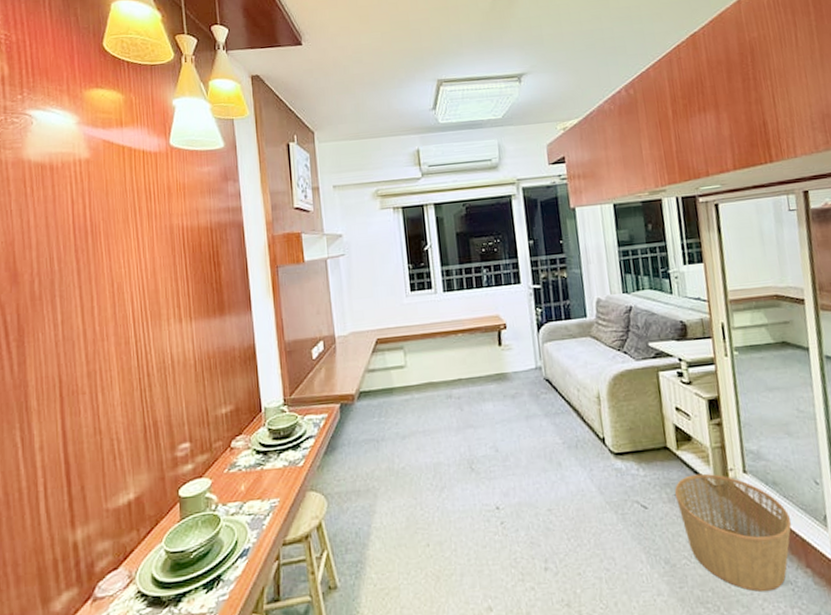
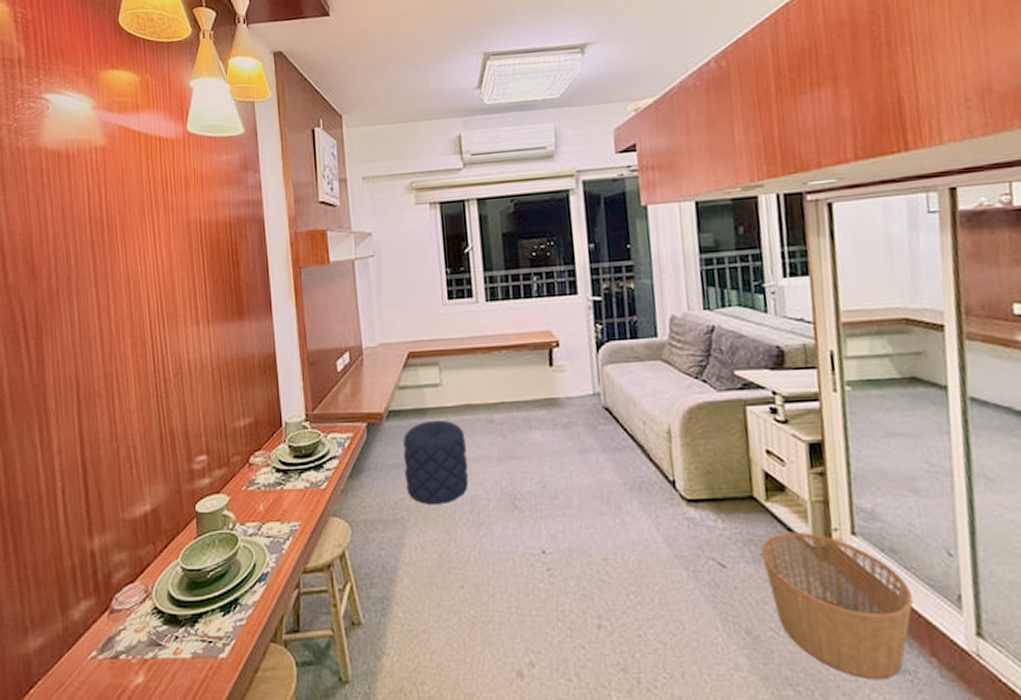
pouf: none [373,397,432,474] -> present [403,420,469,504]

